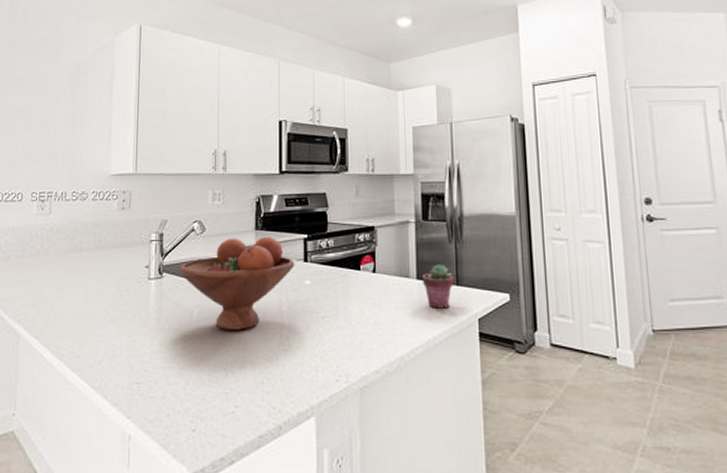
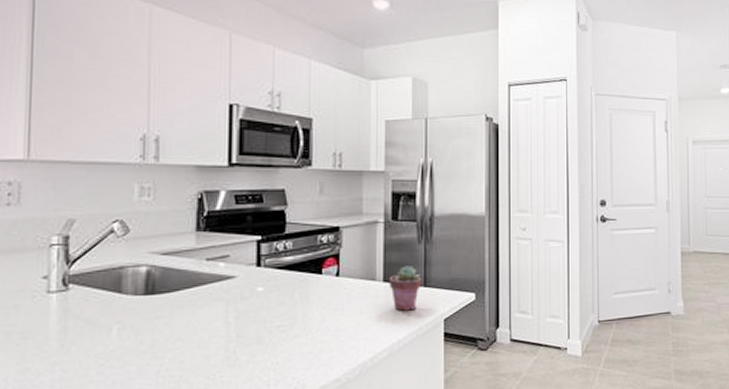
fruit bowl: present [178,236,295,330] -> none [91,238,245,349]

